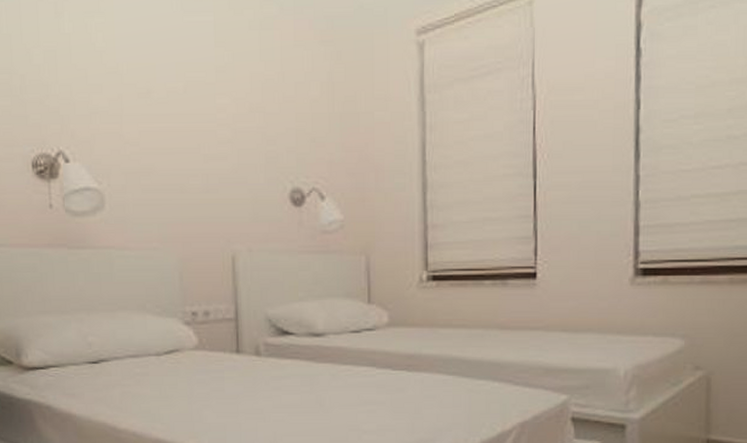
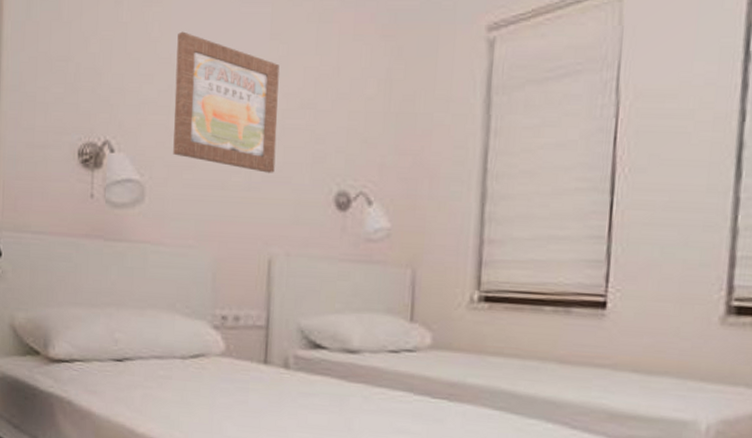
wall art: none [123,41,230,175] -> present [173,31,280,173]

